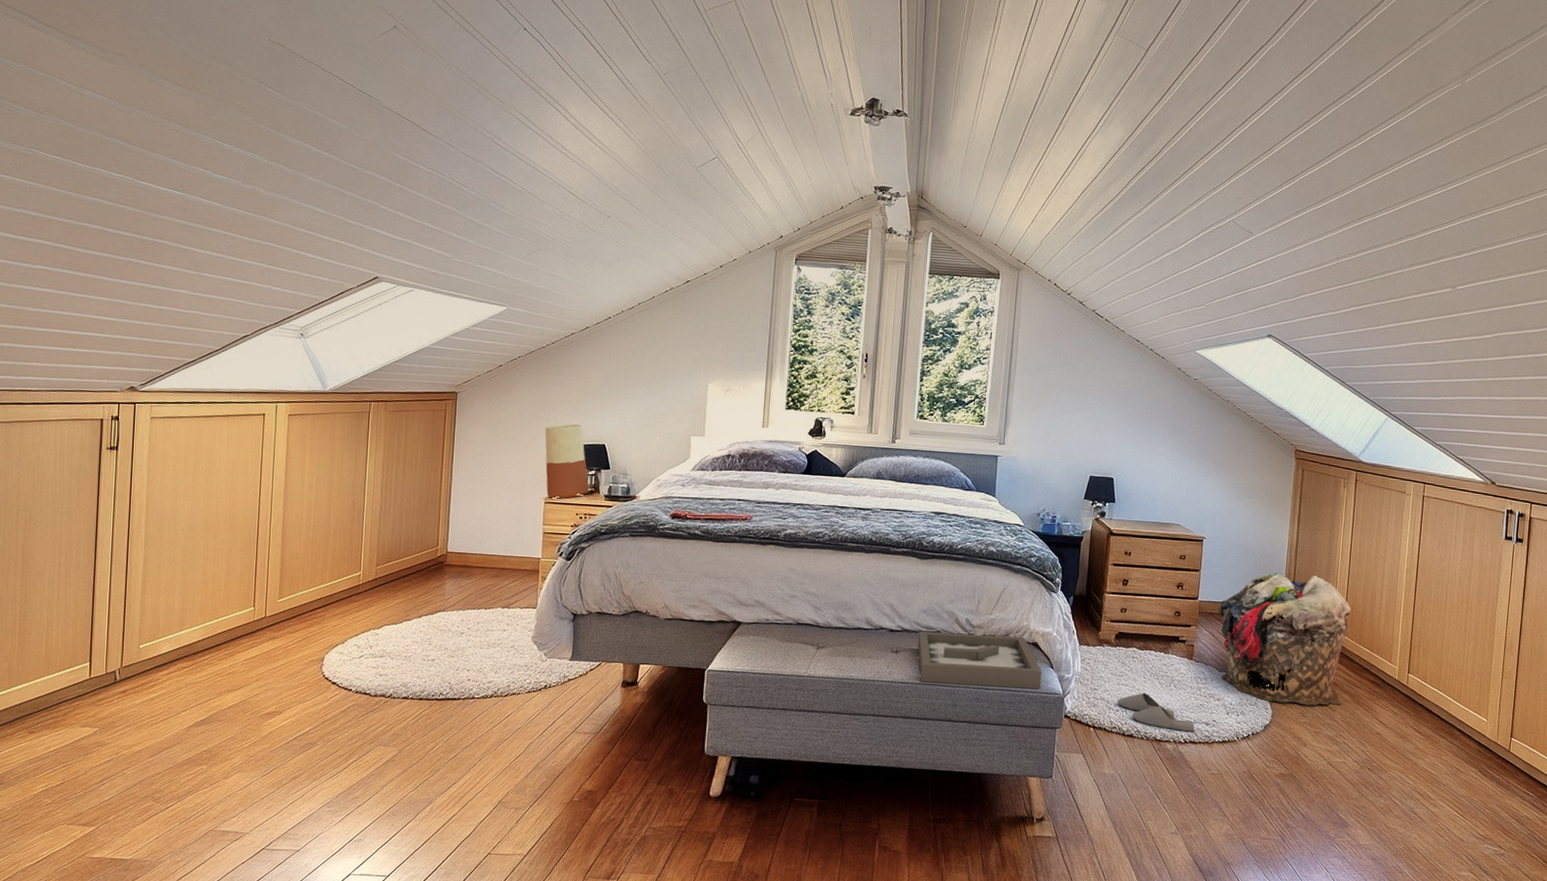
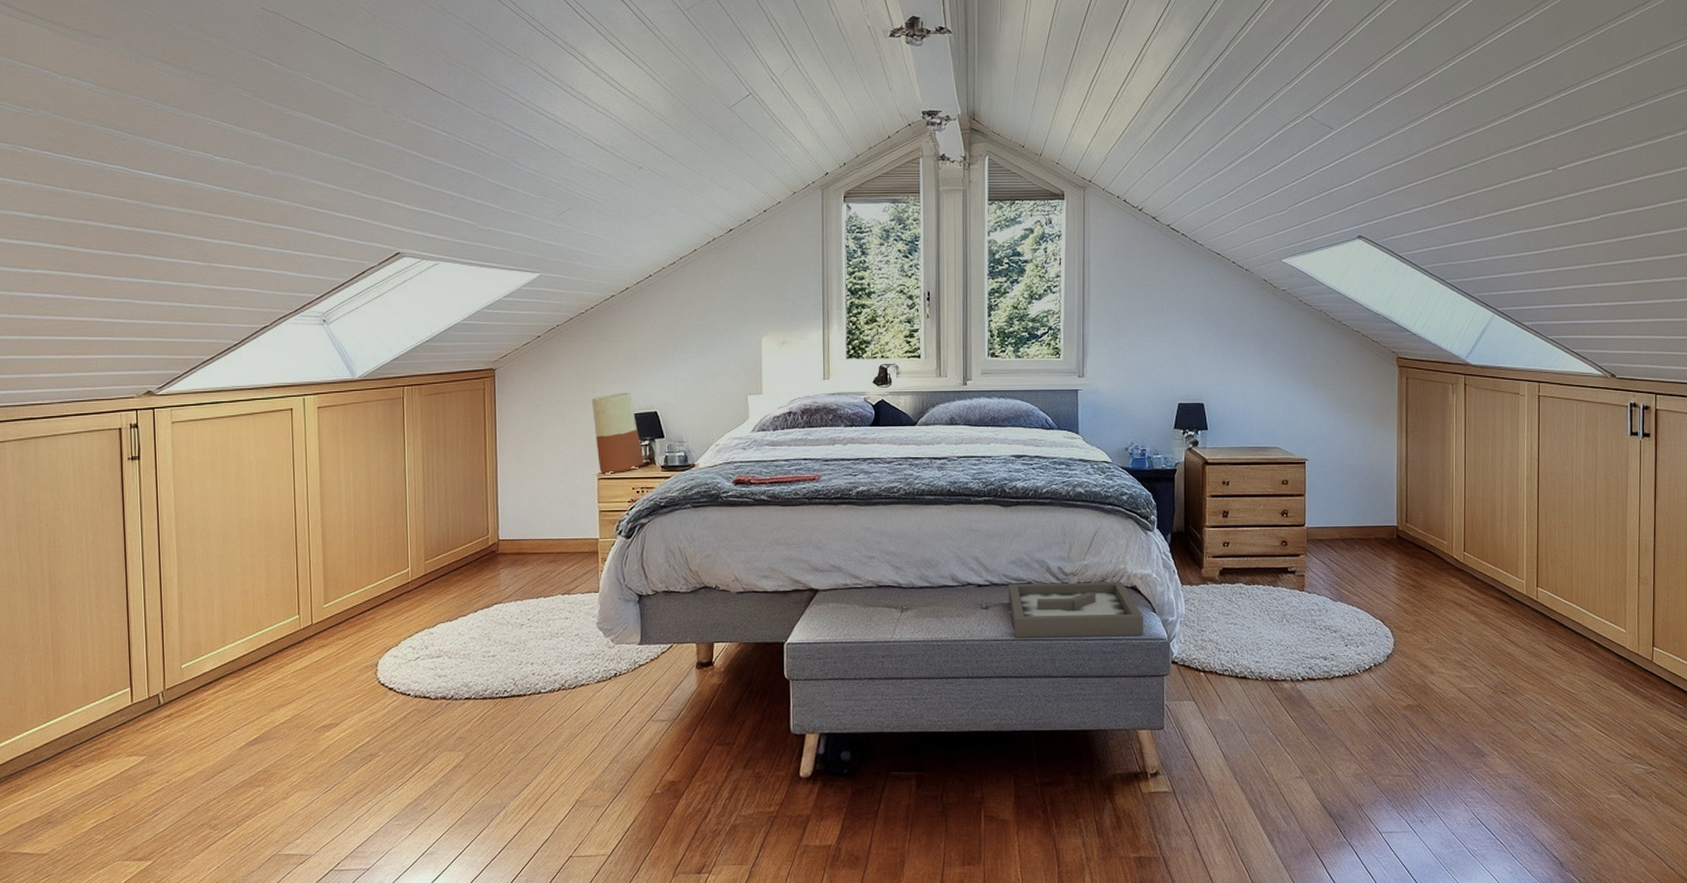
slippers: present [1117,692,1195,732] -> none [1227,630,1312,668]
laundry basket: present [1218,572,1352,706] -> none [1327,490,1471,630]

